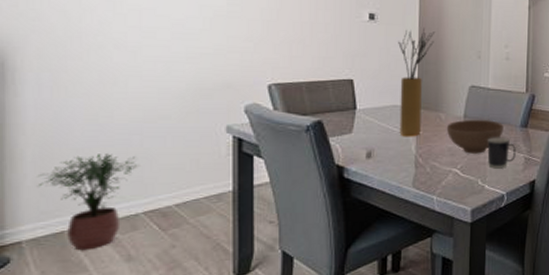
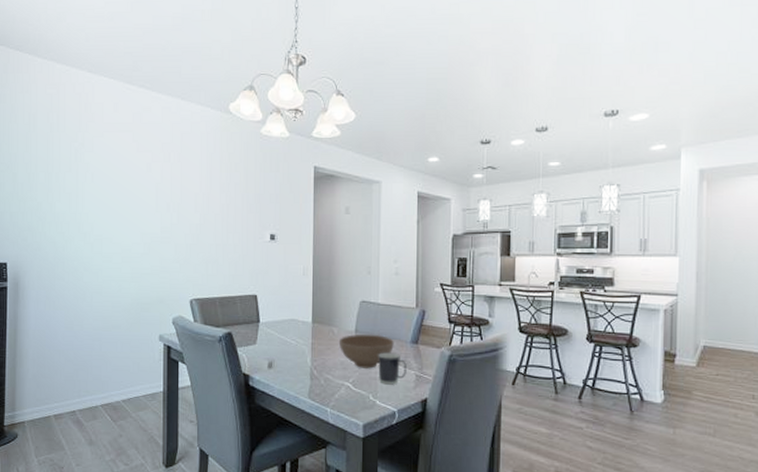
potted plant: present [37,154,138,251] -> none [35,355,98,433]
vase: present [398,27,436,136] -> none [295,245,328,349]

